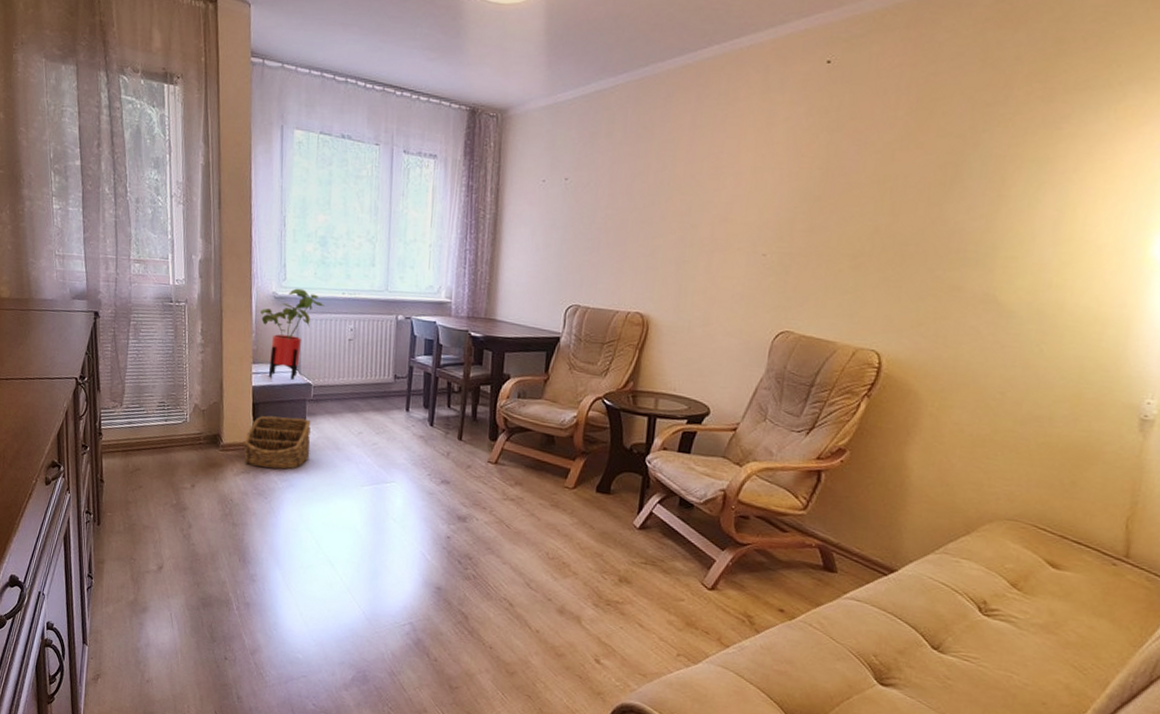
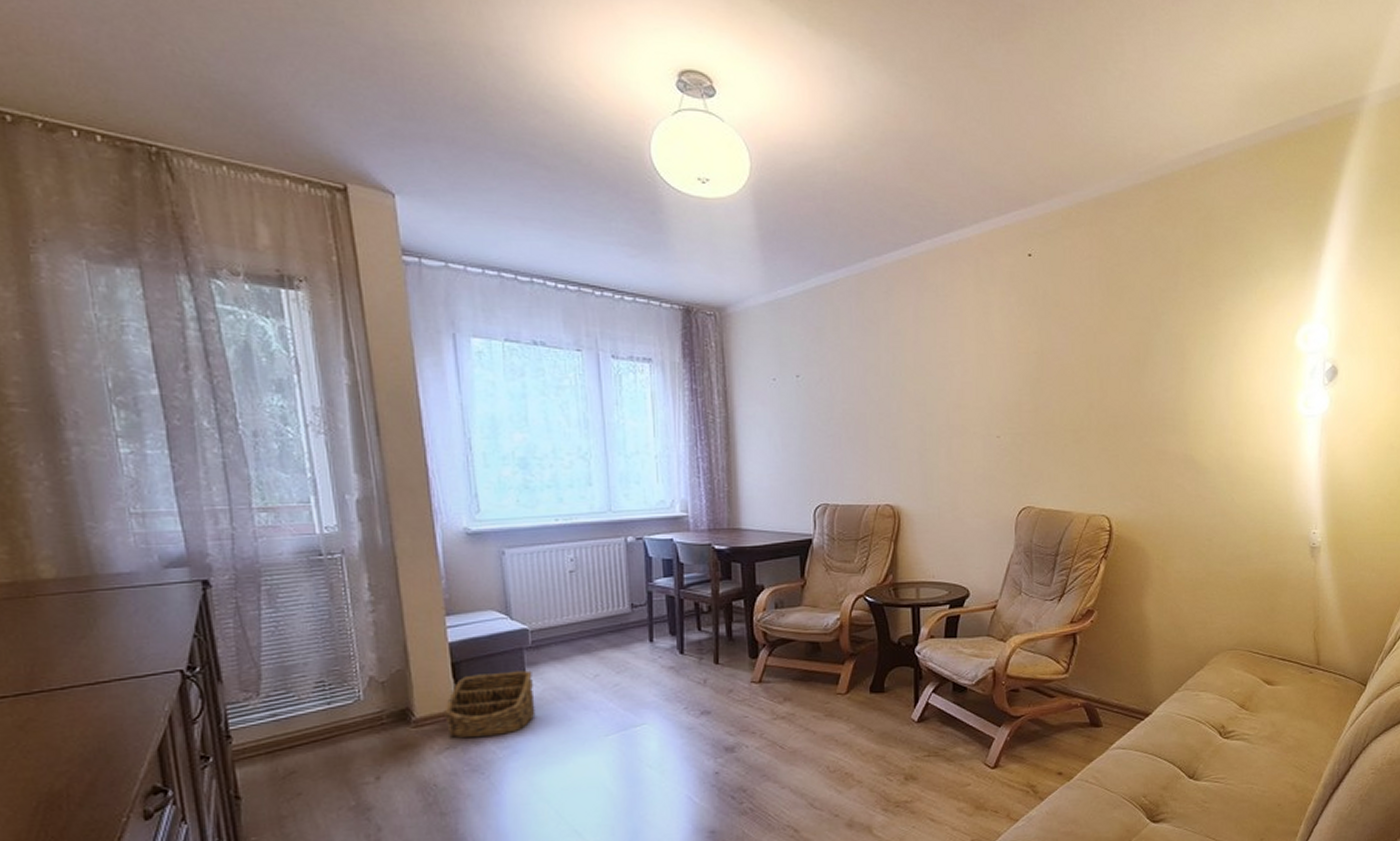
house plant: present [260,288,324,381] -> none [450,520,534,630]

